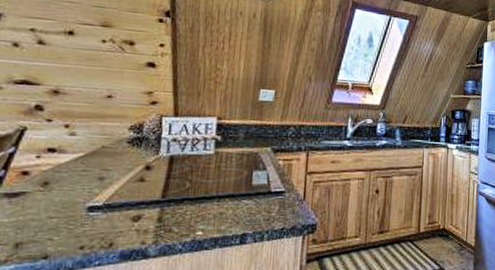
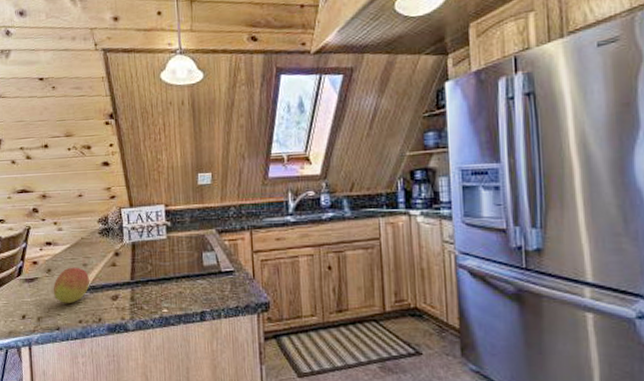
fruit: none [46,180,105,225] -> present [53,267,89,303]

